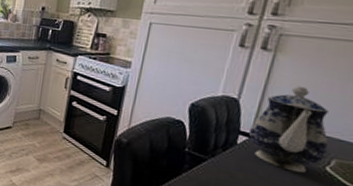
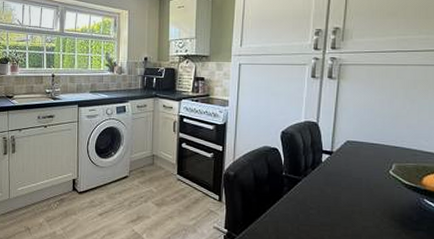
teapot: present [249,86,329,173] -> none [330,106,388,180]

